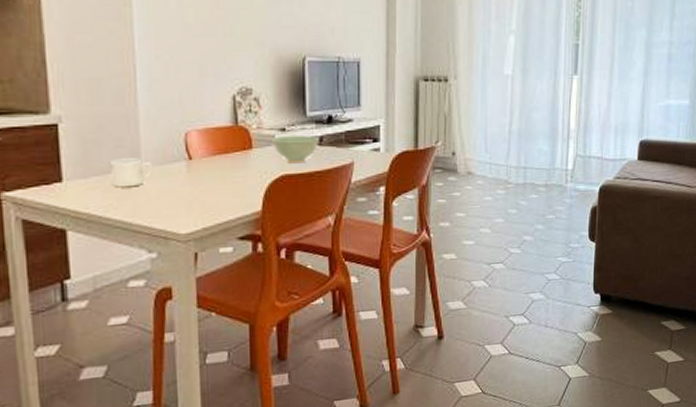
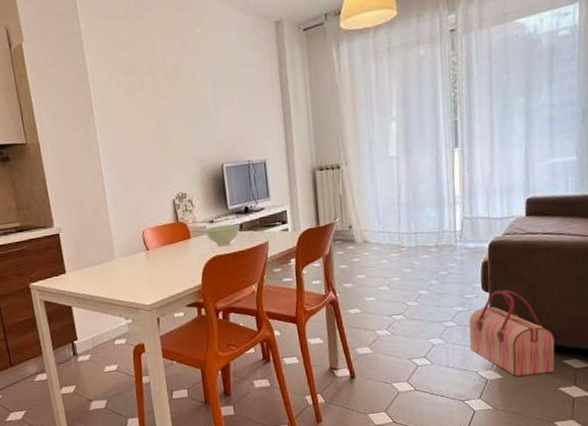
mug: present [109,158,154,188] -> none [94,252,124,275]
handbag: none [572,240,655,339] -> present [469,289,555,377]

